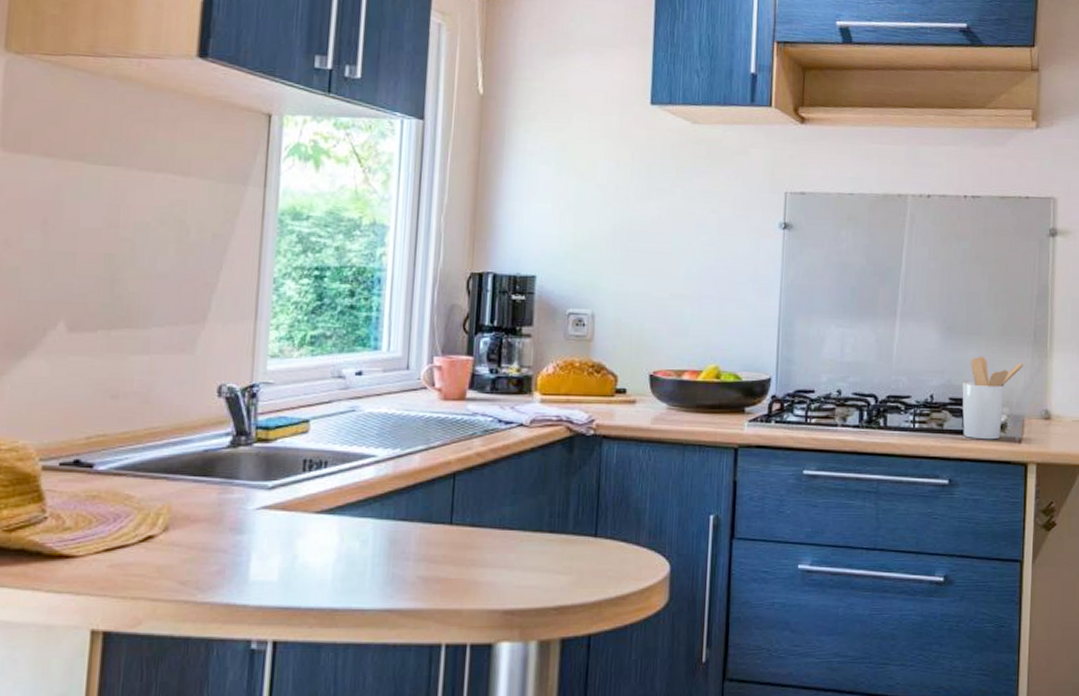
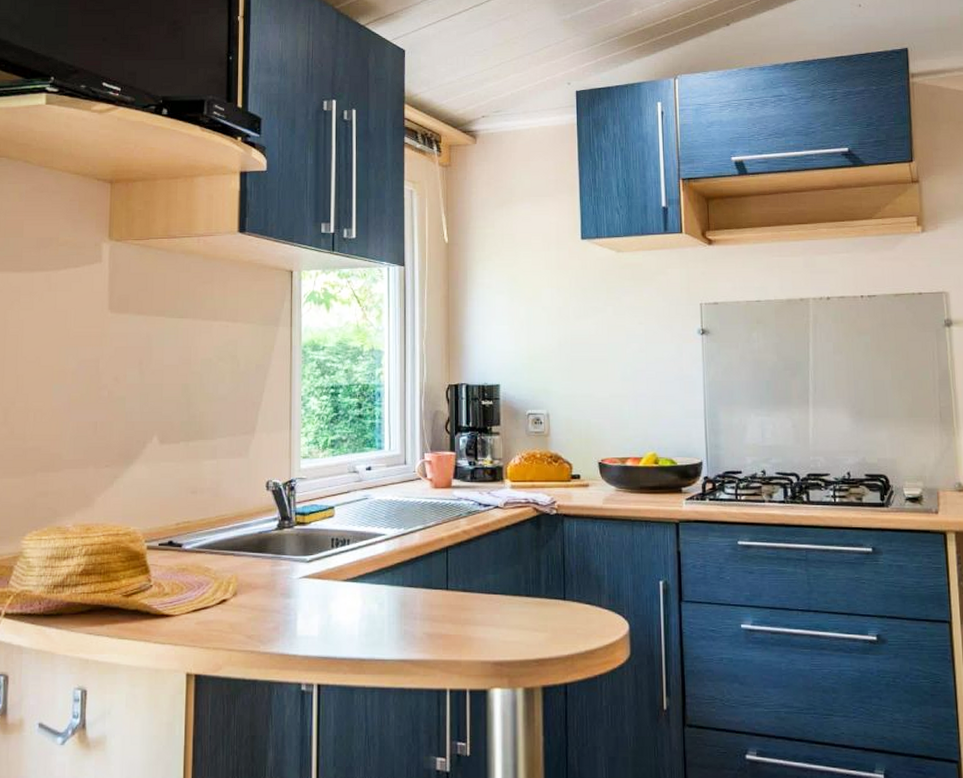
utensil holder: present [962,356,1023,440] -> none [876,436,933,511]

